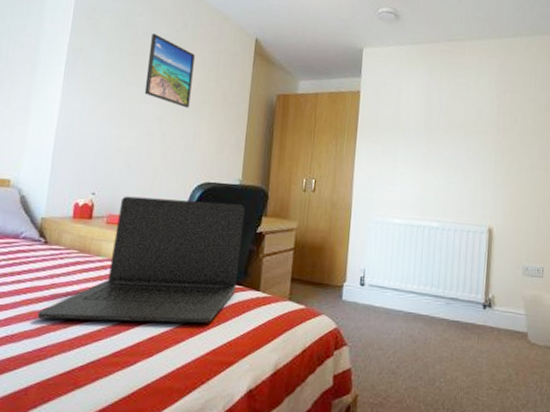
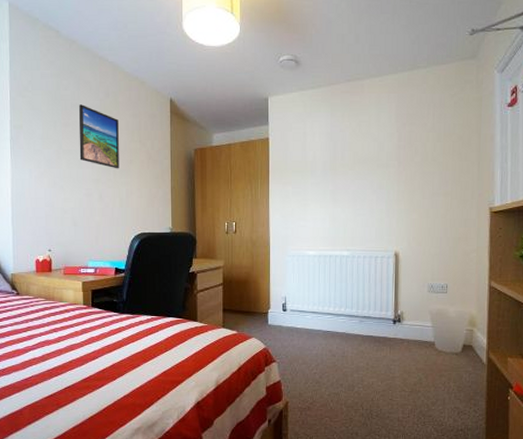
laptop: present [37,196,245,324] -> none [20,249,178,355]

